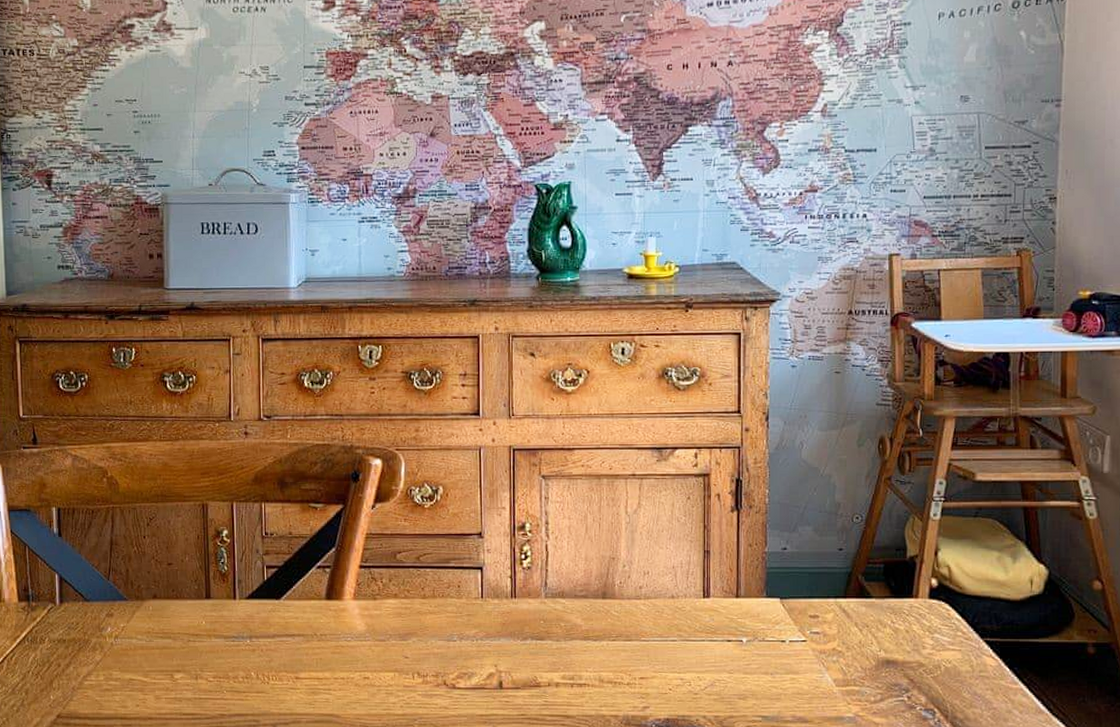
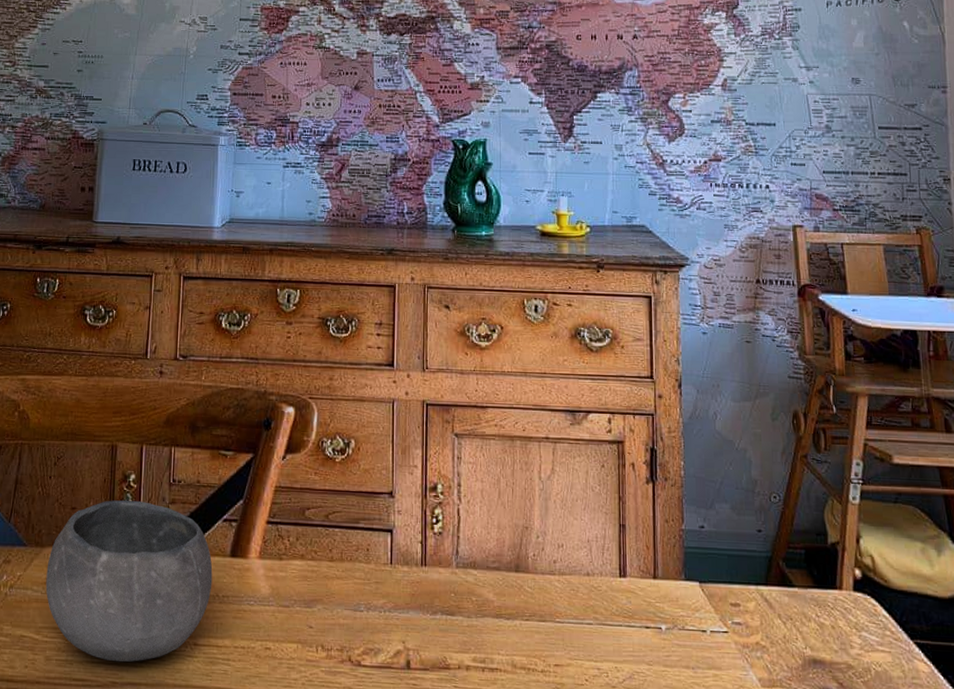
bowl: none [149,553,310,697] -> present [45,500,213,662]

